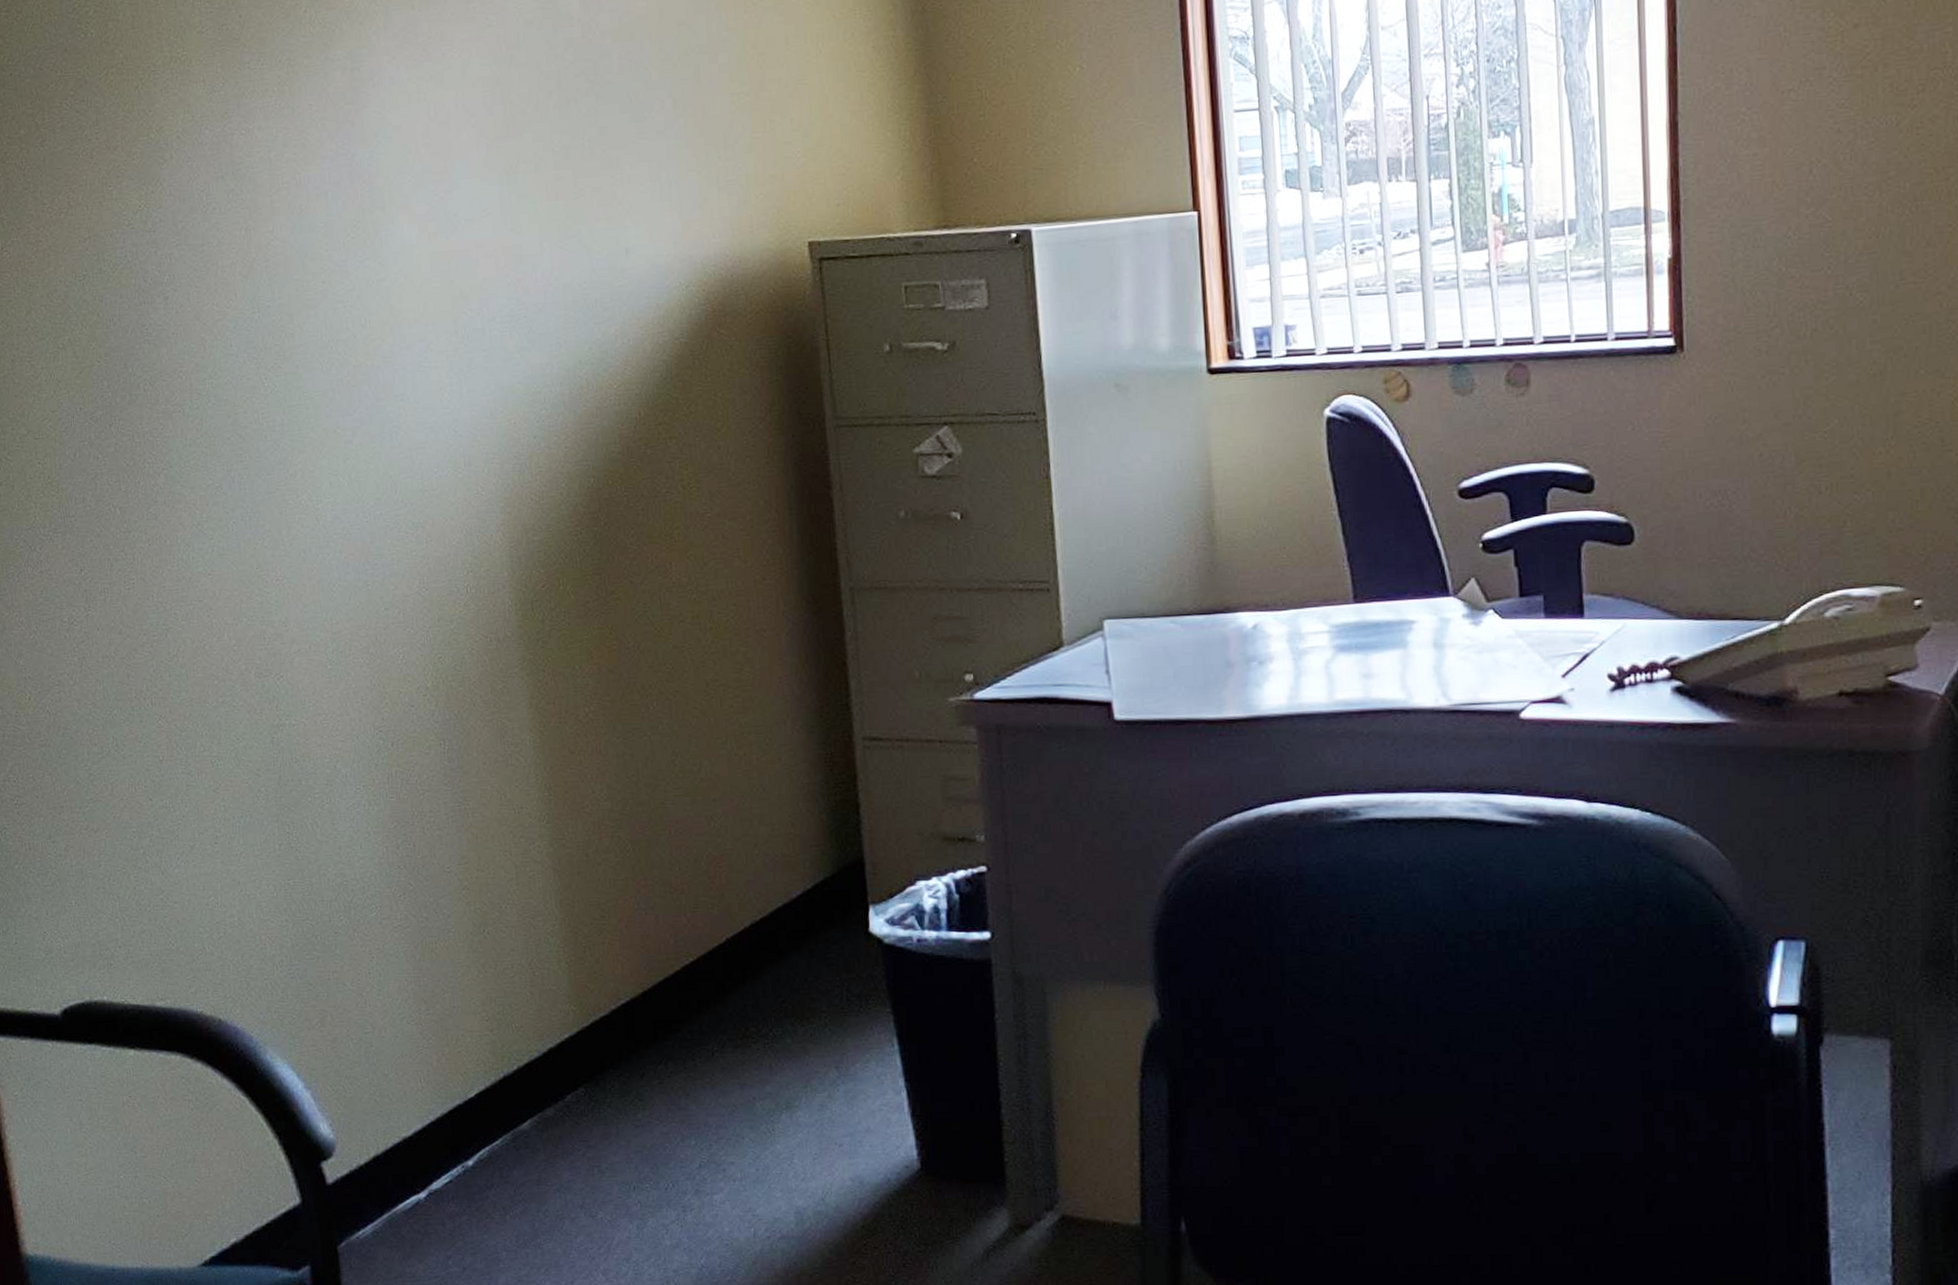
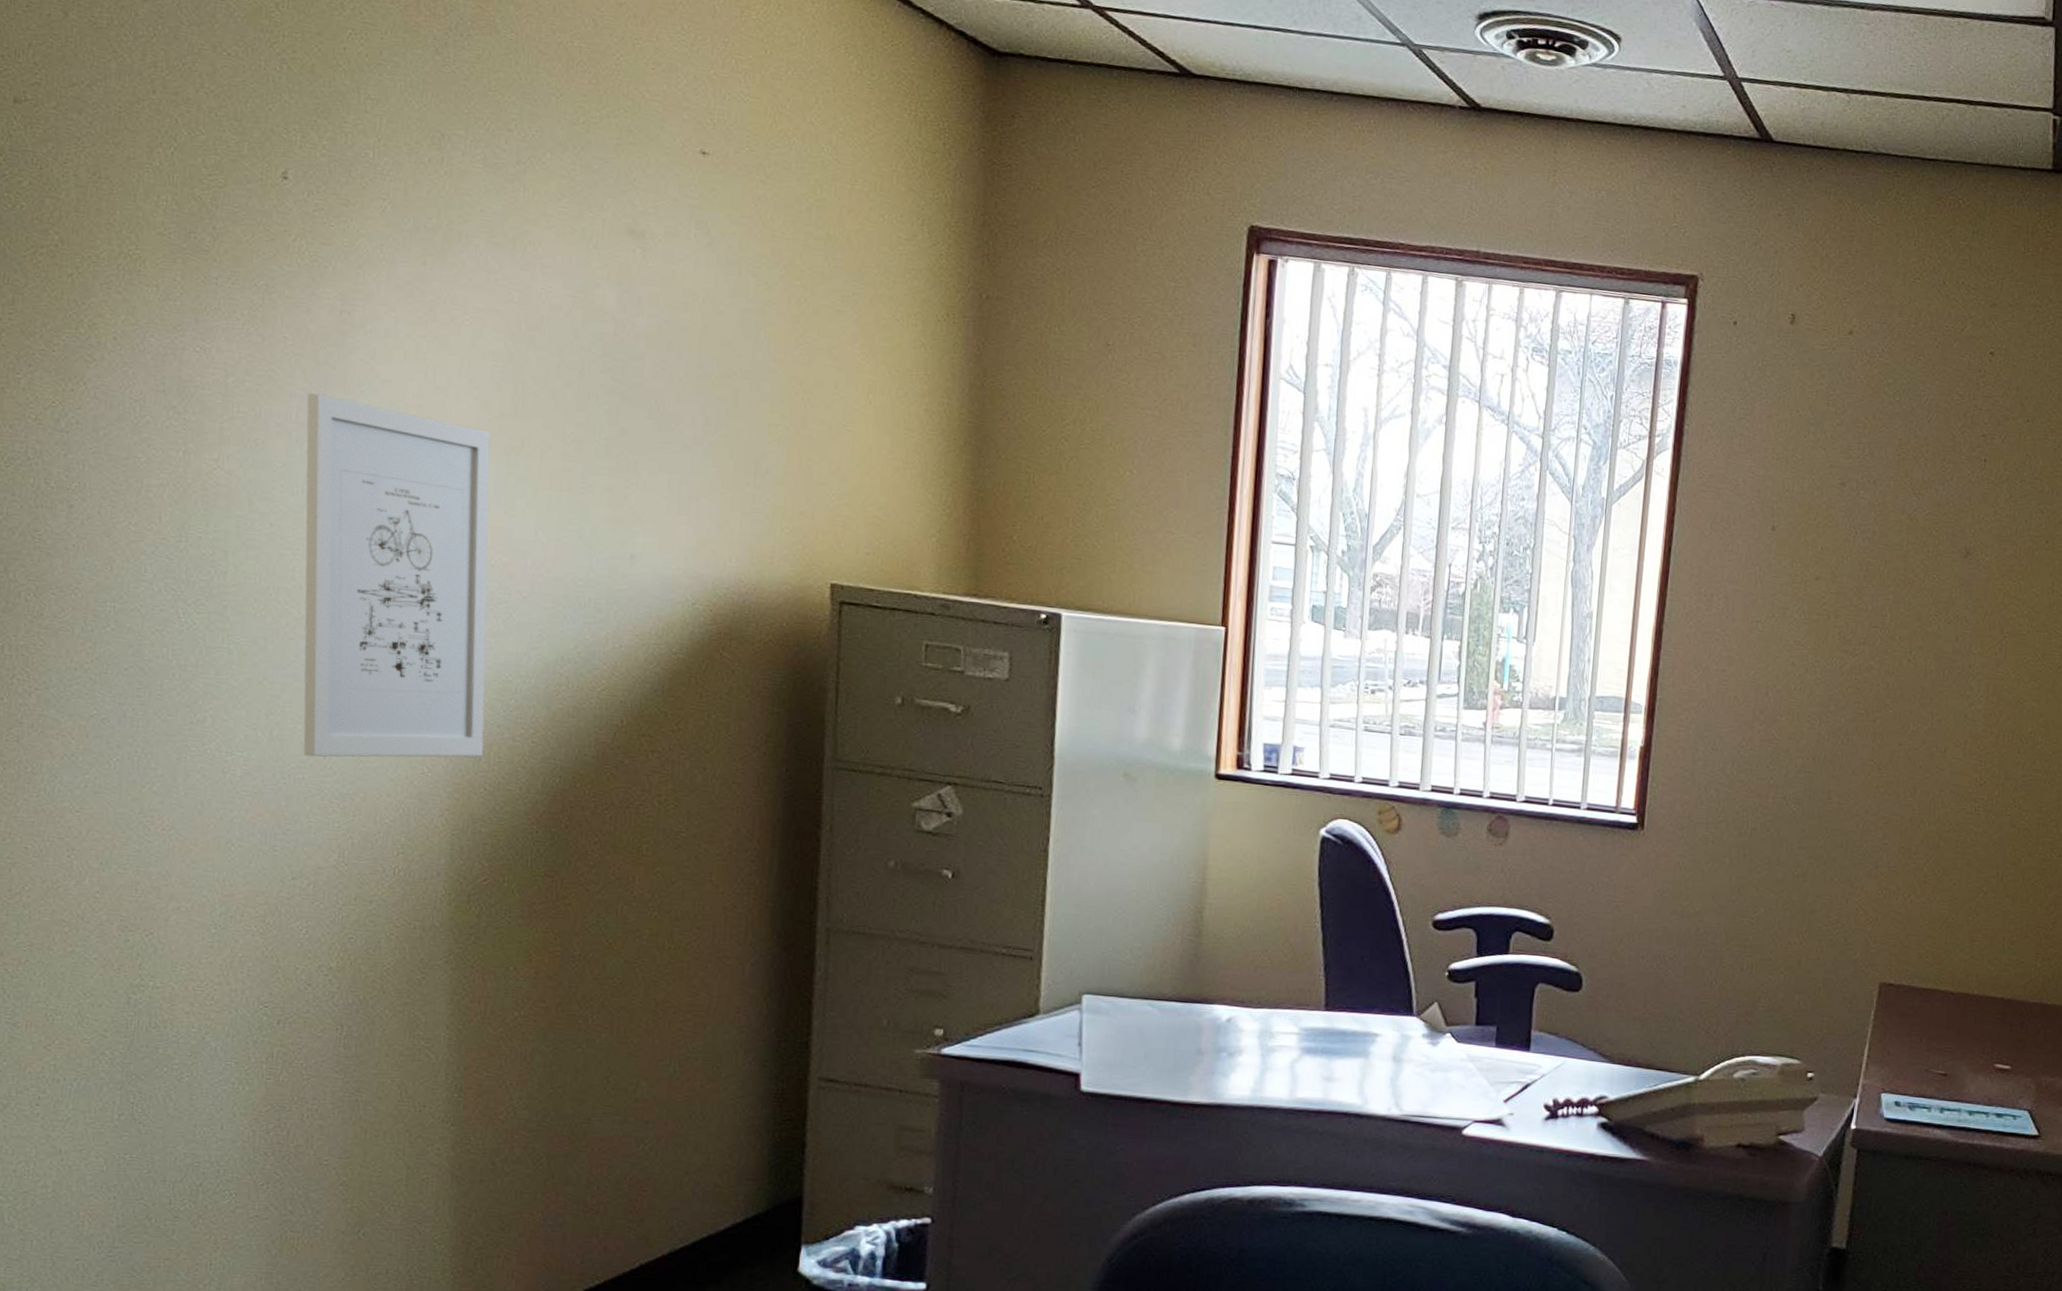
wall art: none [335,151,525,494] -> present [303,393,491,757]

